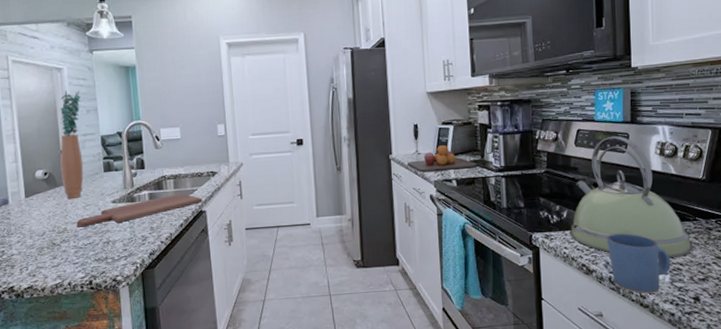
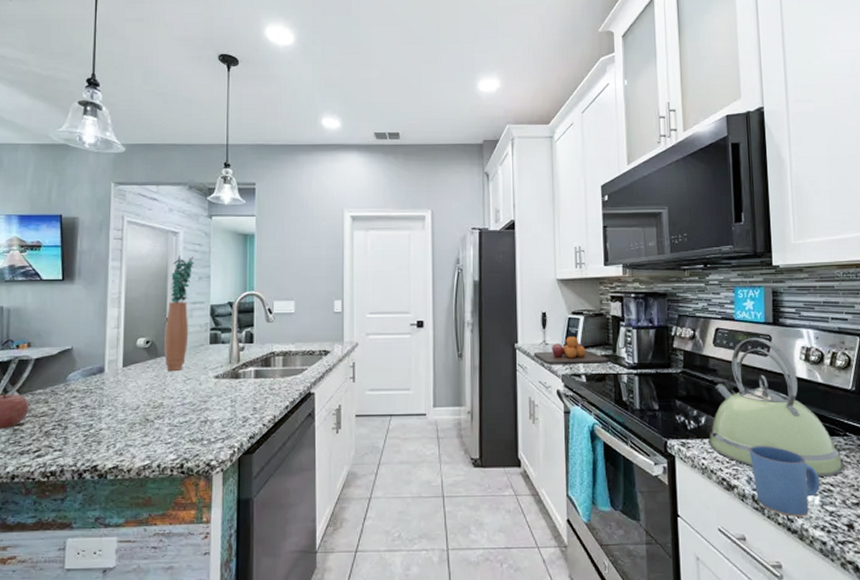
cutting board: present [76,193,203,228] -> none [173,372,312,403]

